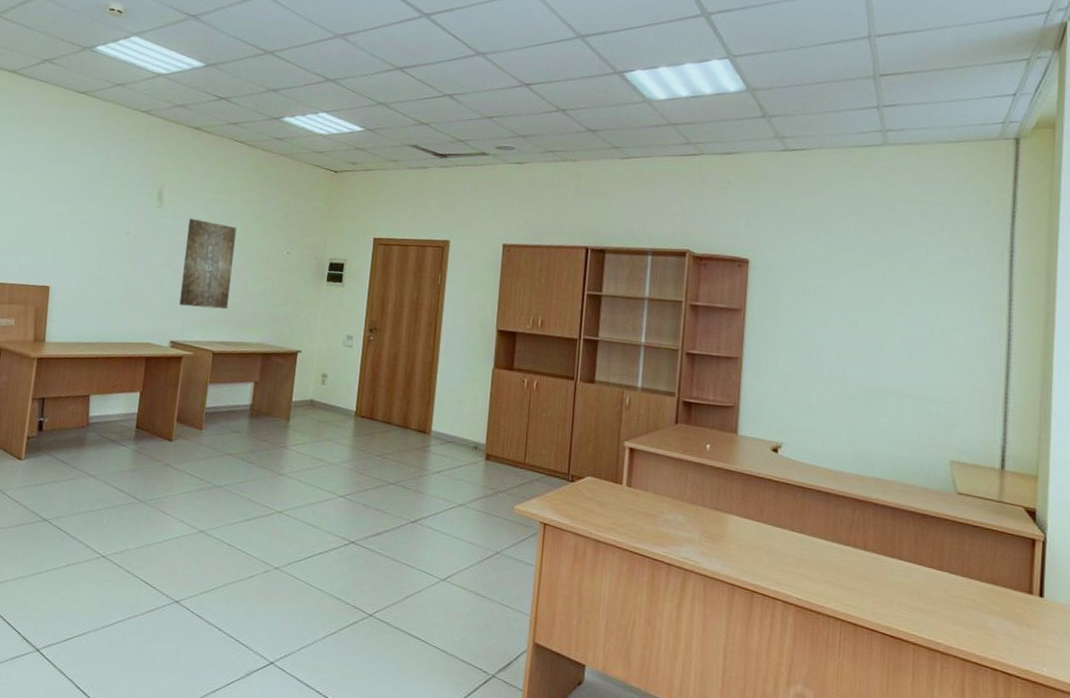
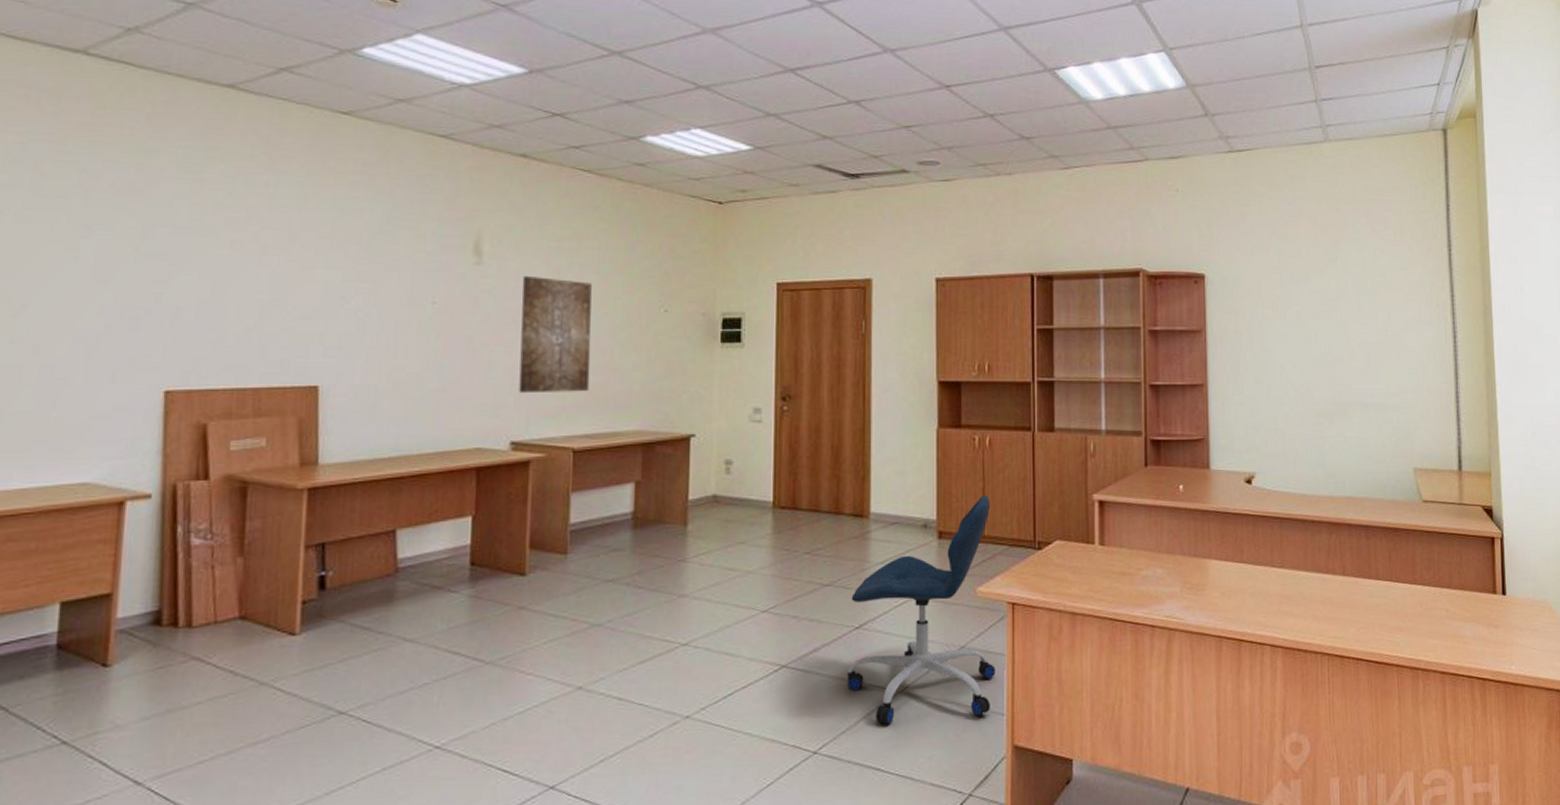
office chair: none [401,429,533,612] -> present [847,495,996,725]

